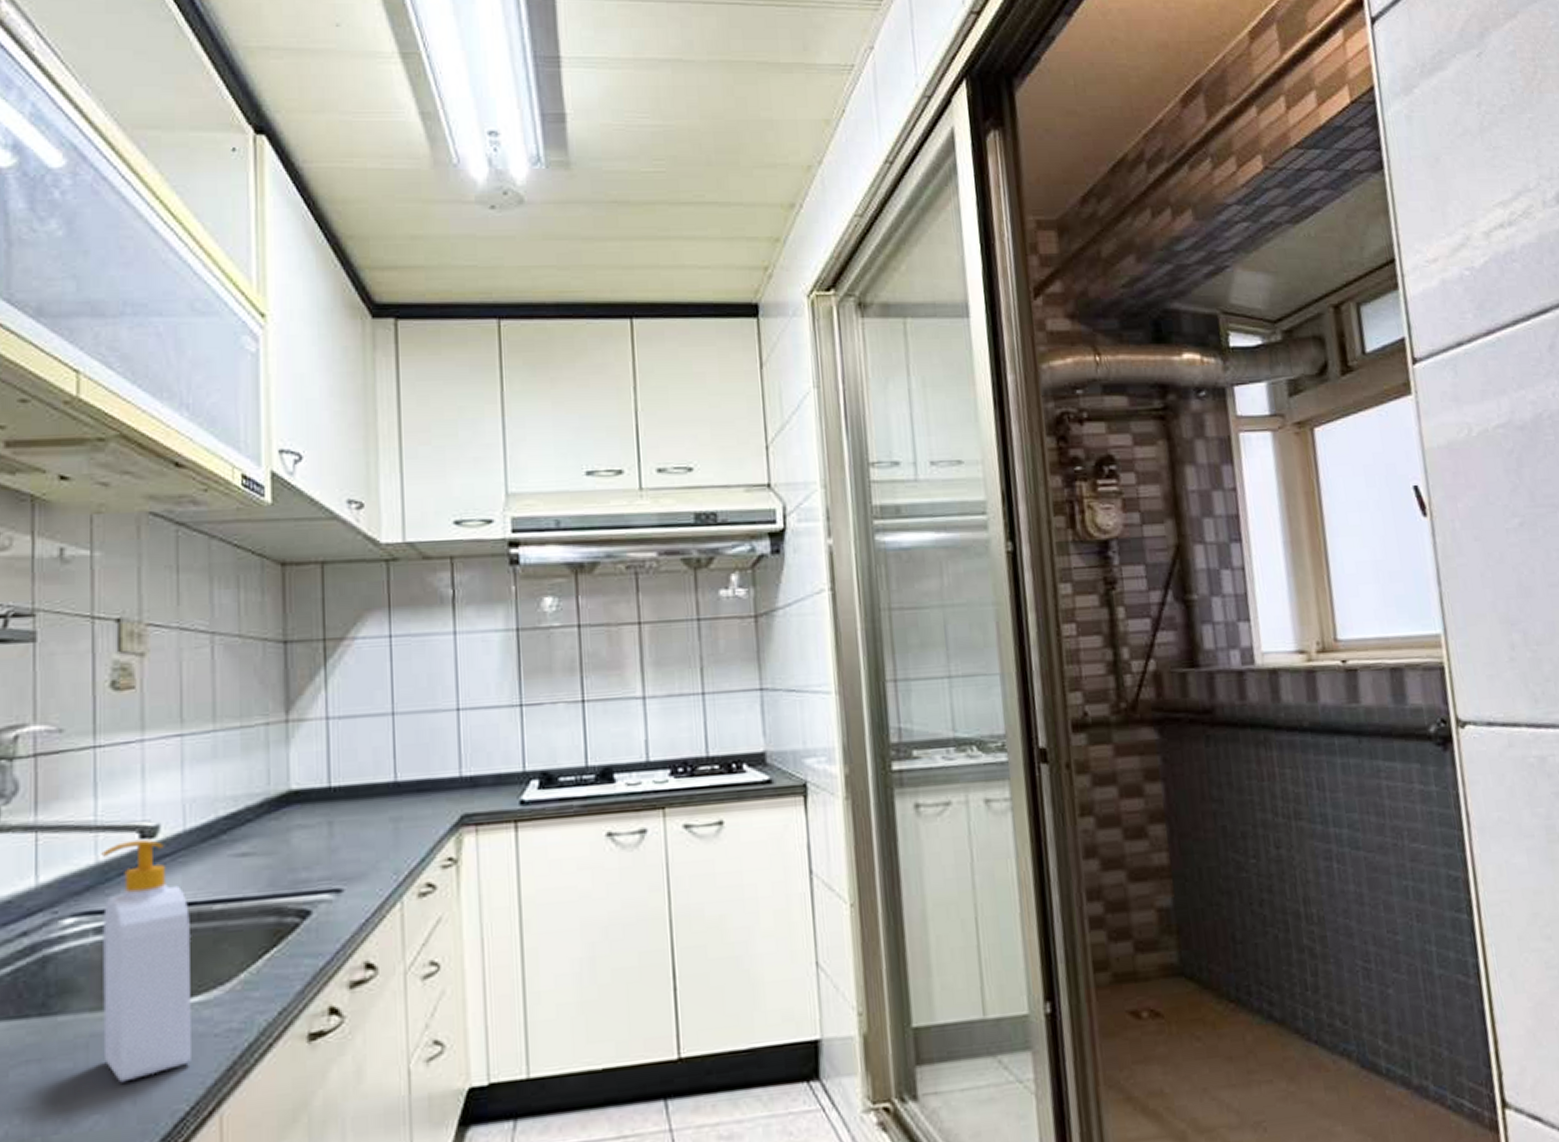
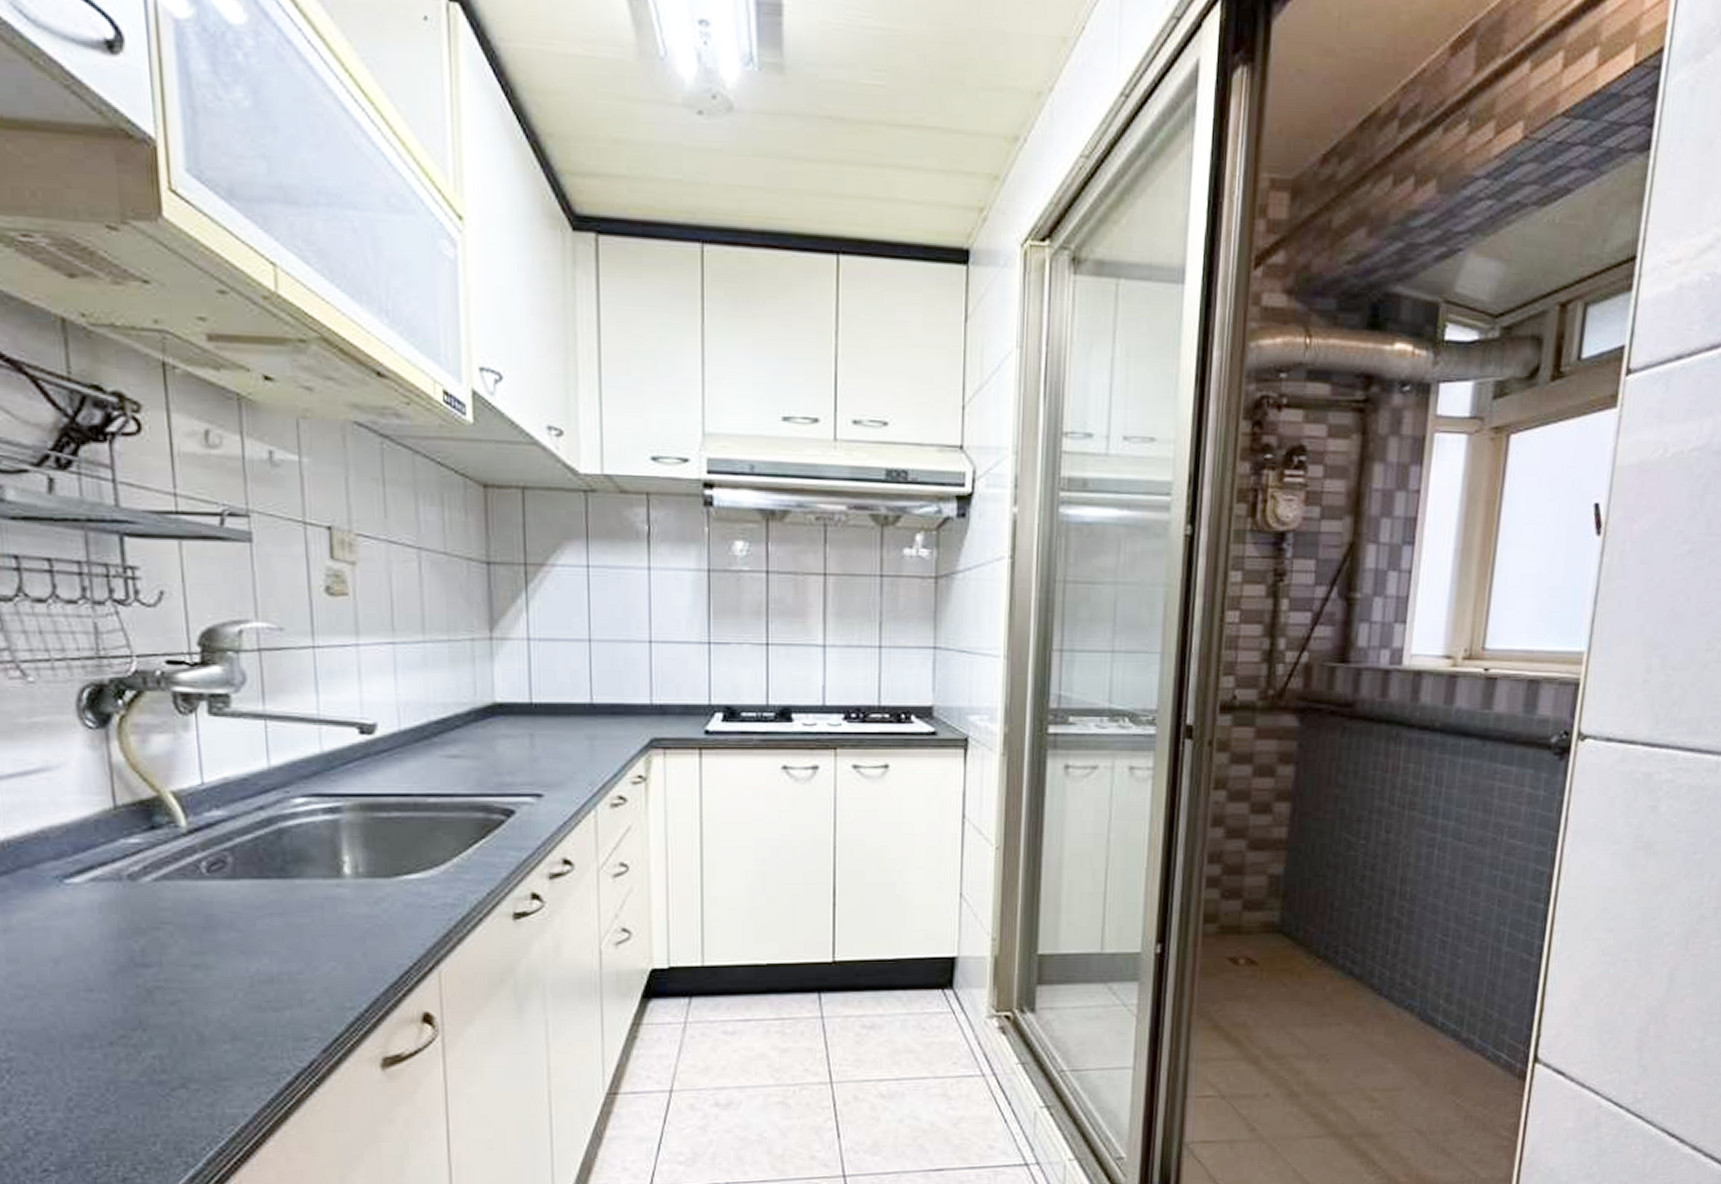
soap bottle: present [101,839,192,1083] -> none [325,734,413,938]

